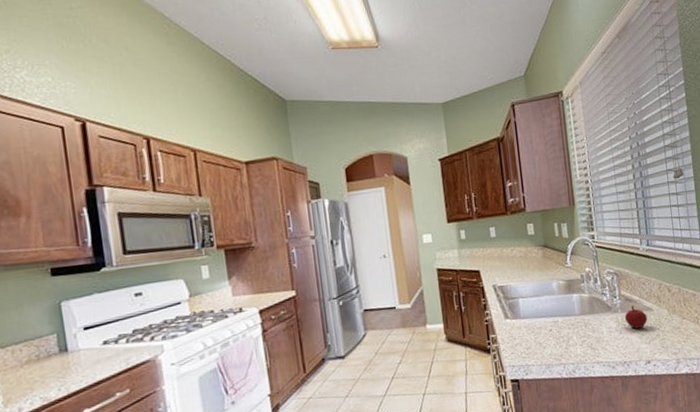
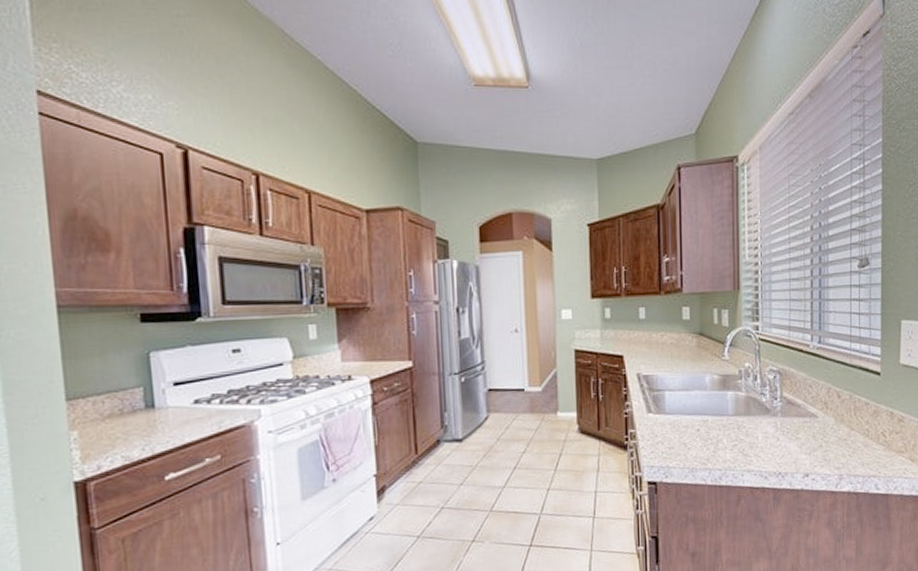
apple: present [624,305,648,329] -> none [784,410,811,437]

